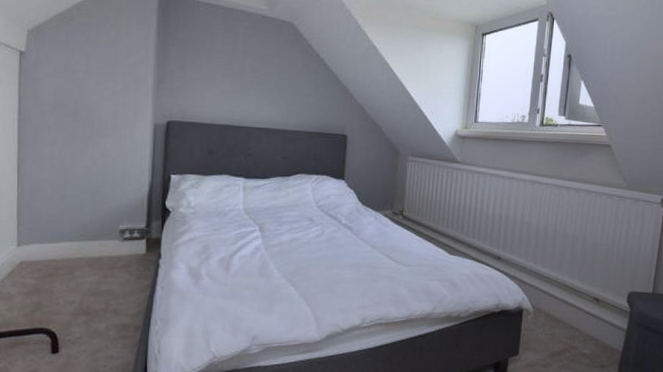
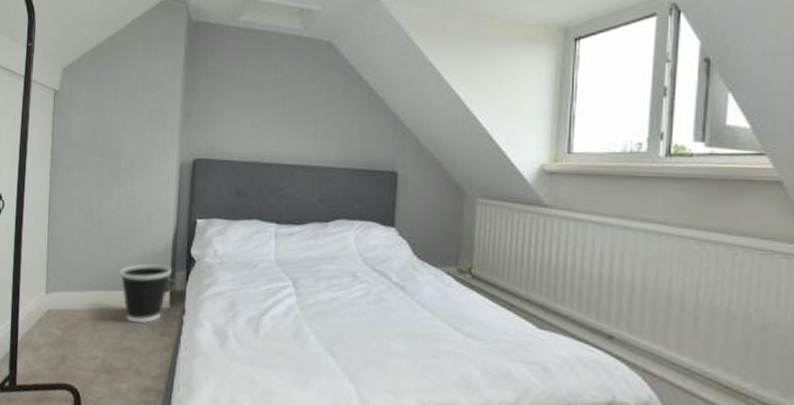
wastebasket: none [95,215,147,269] -> present [119,263,172,323]

